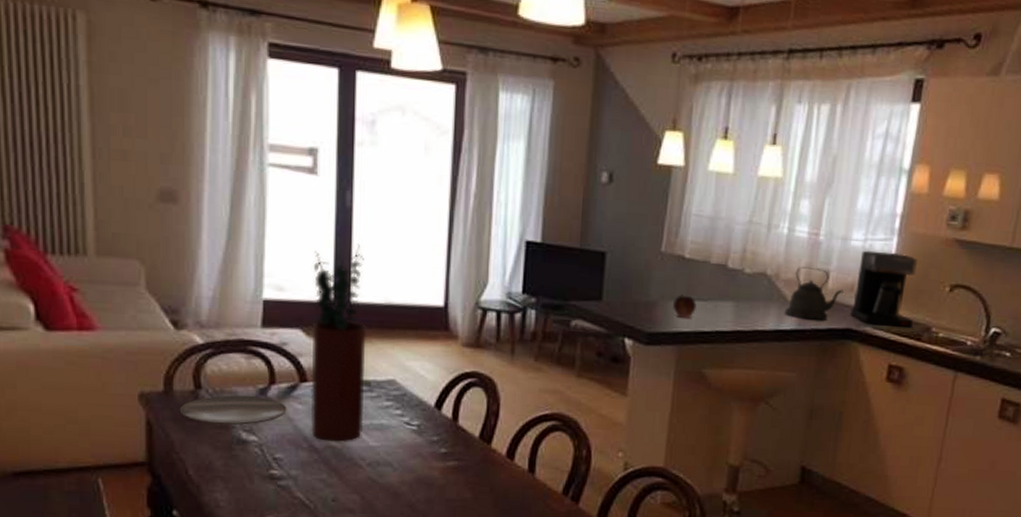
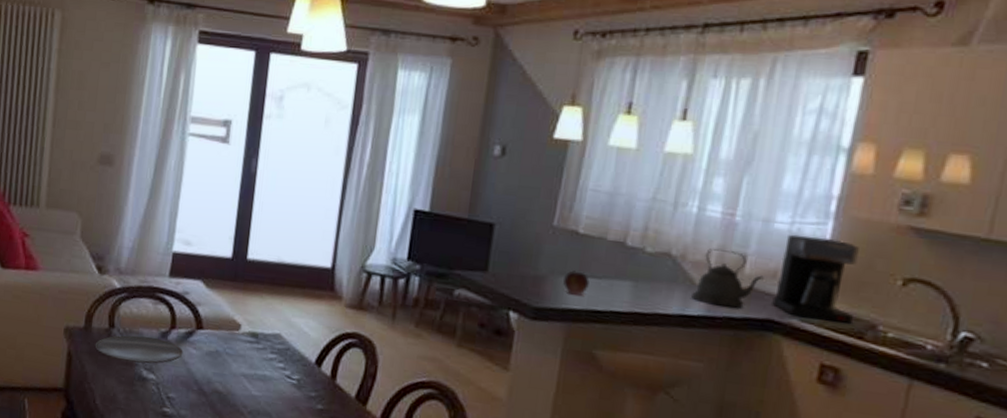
vase: present [310,244,367,442] -> none [202,206,263,389]

